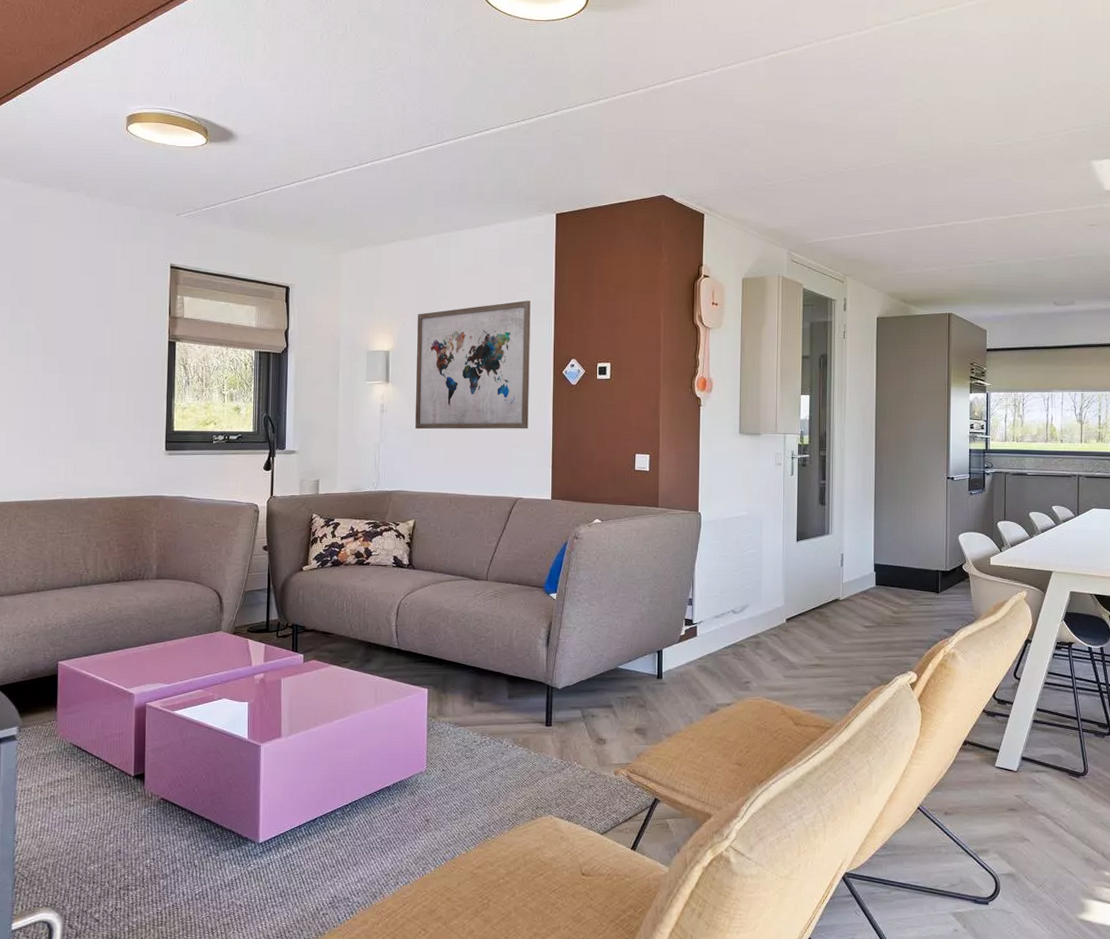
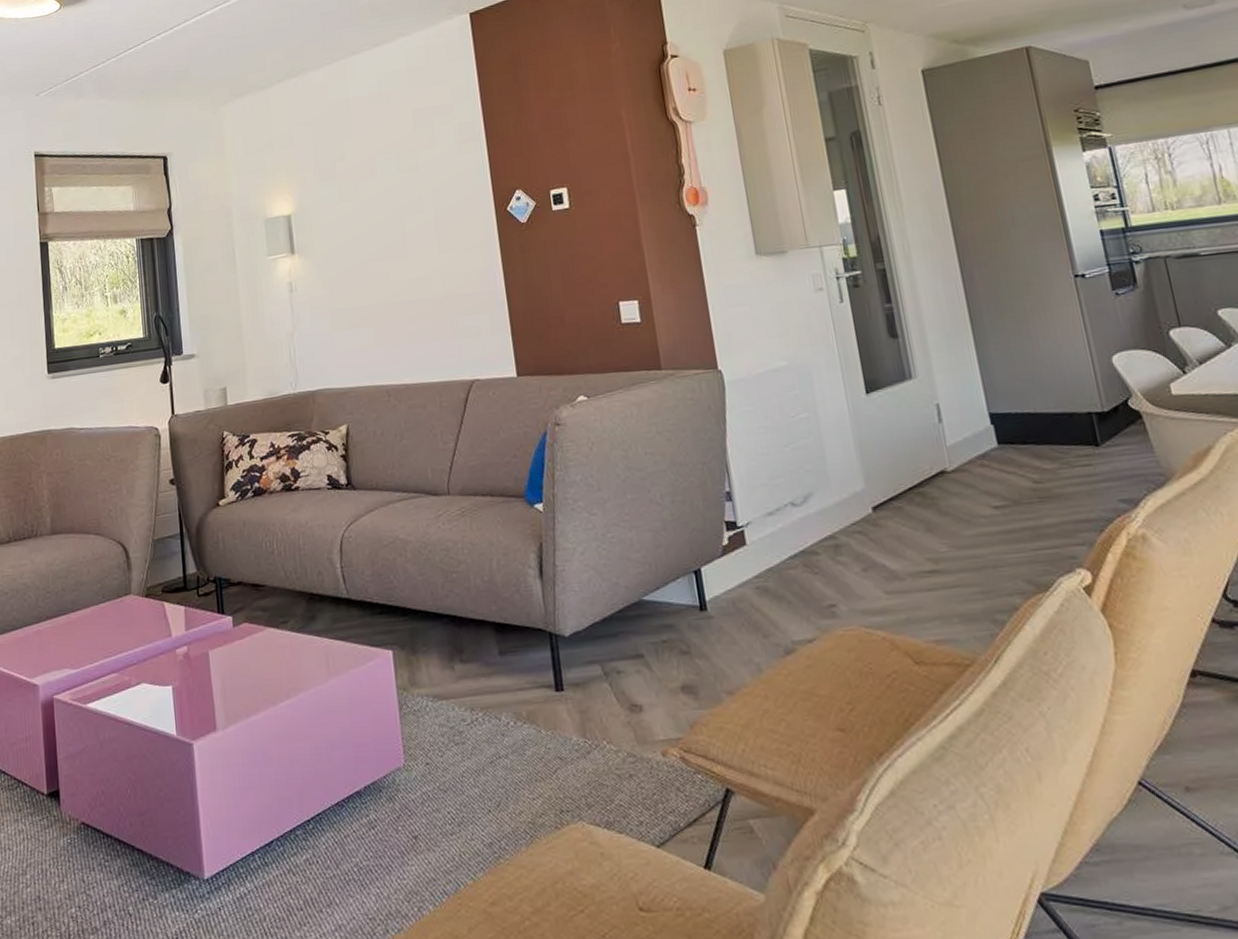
wall art: present [415,300,531,430] -> none [319,125,474,308]

